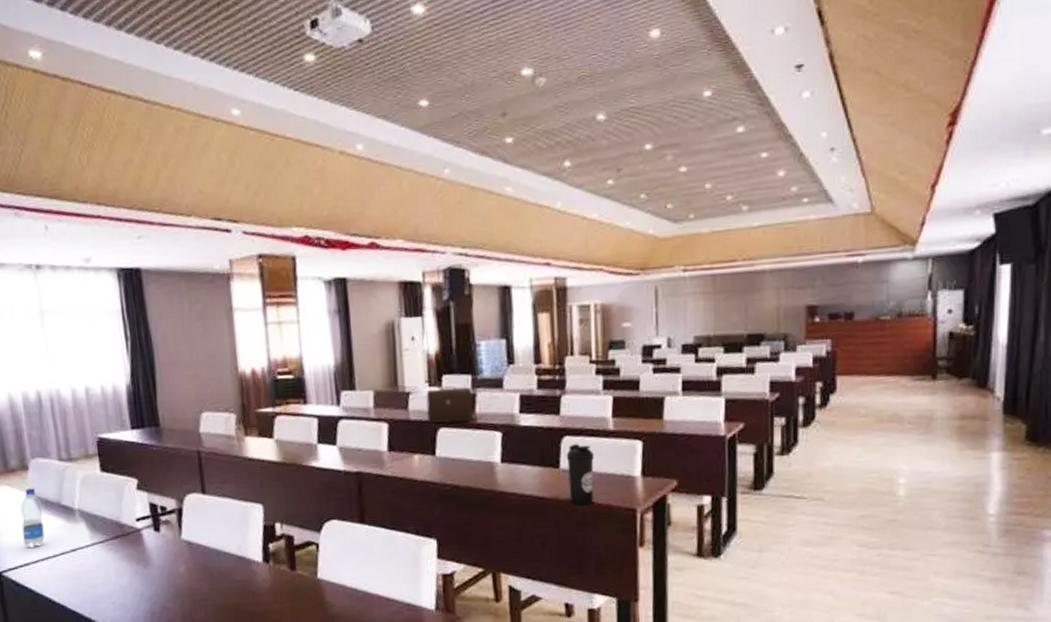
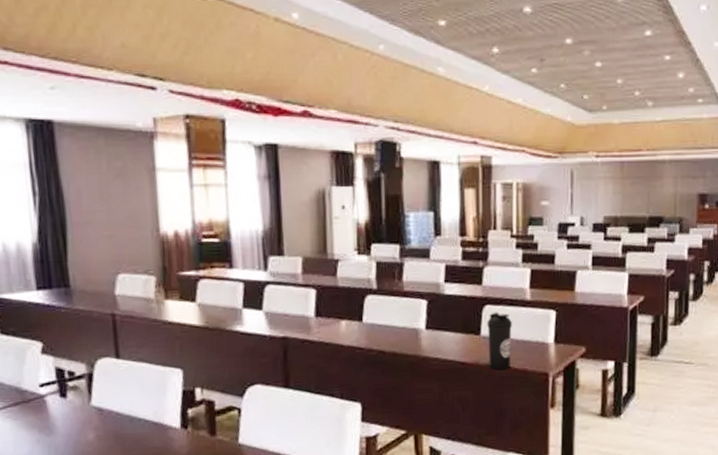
briefcase: present [426,385,474,424] -> none [354,254,401,291]

